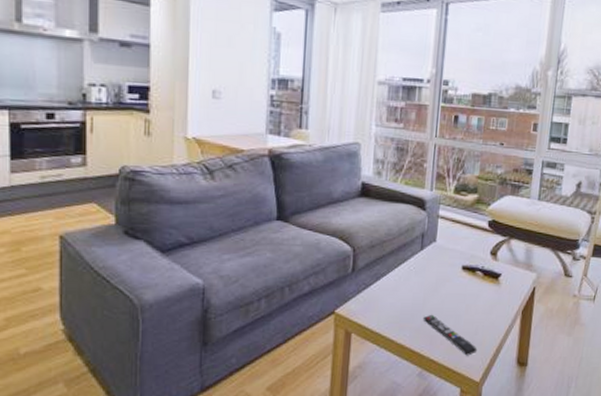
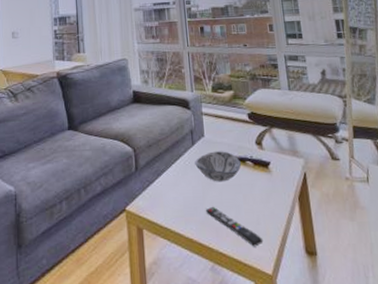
decorative bowl: none [420,258,470,291] -> present [195,151,241,182]

